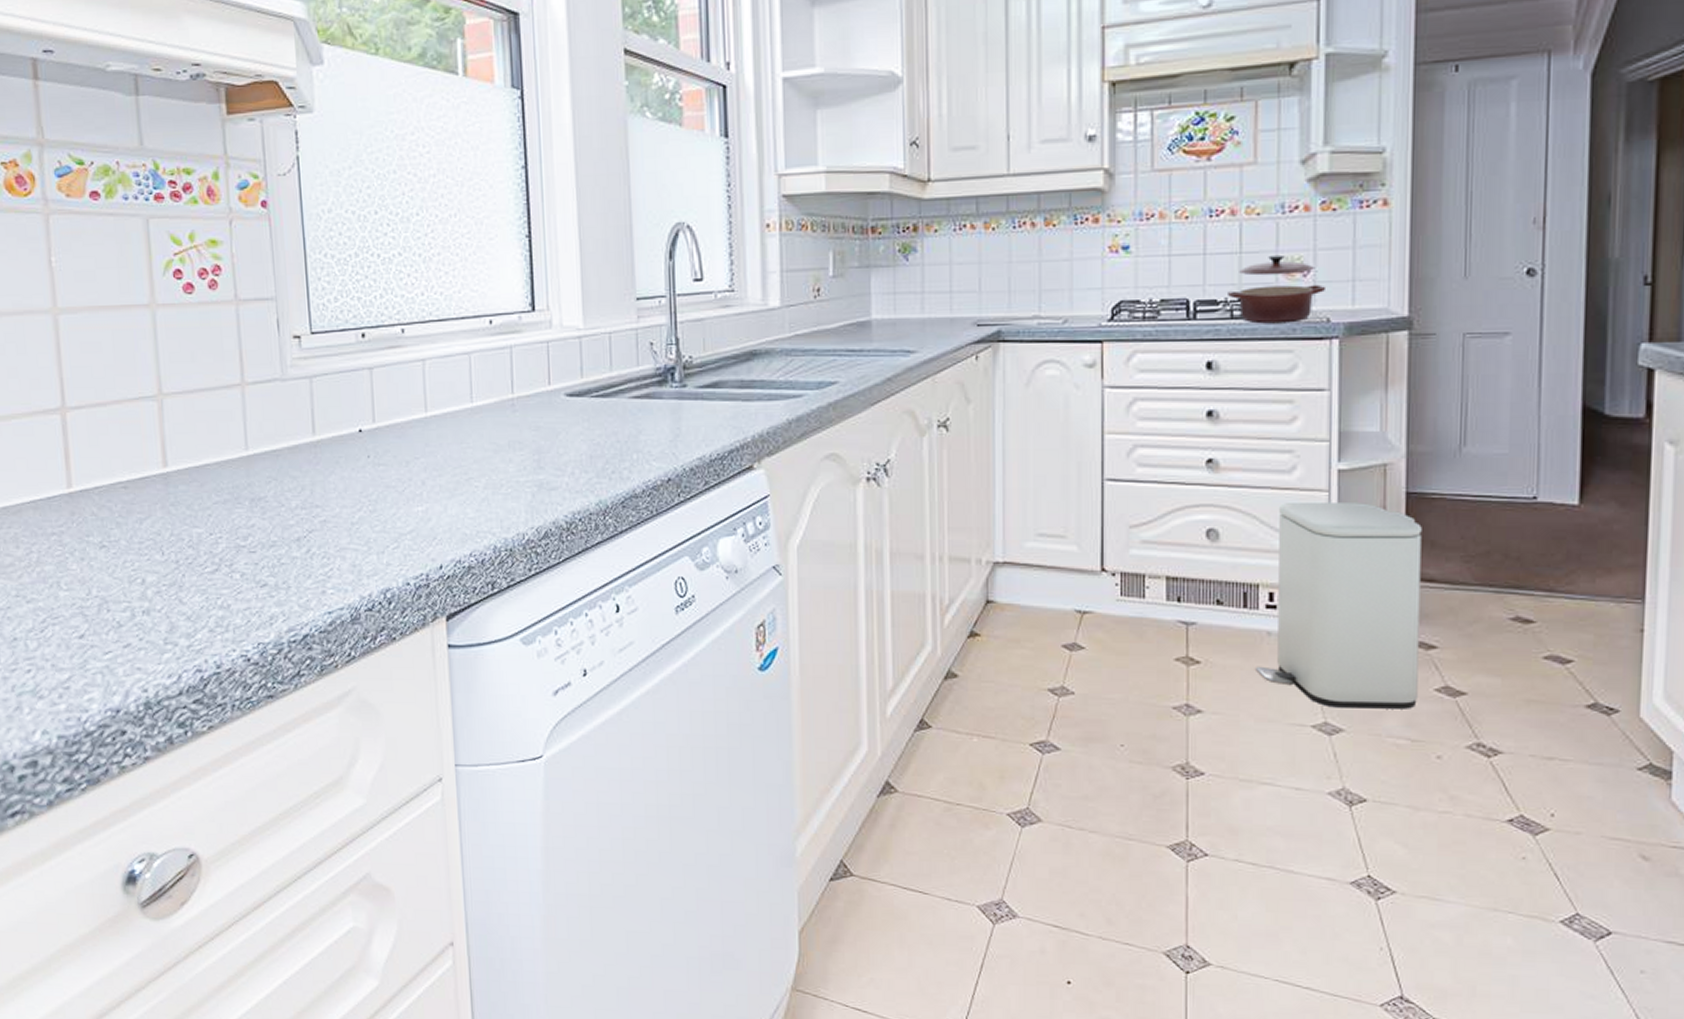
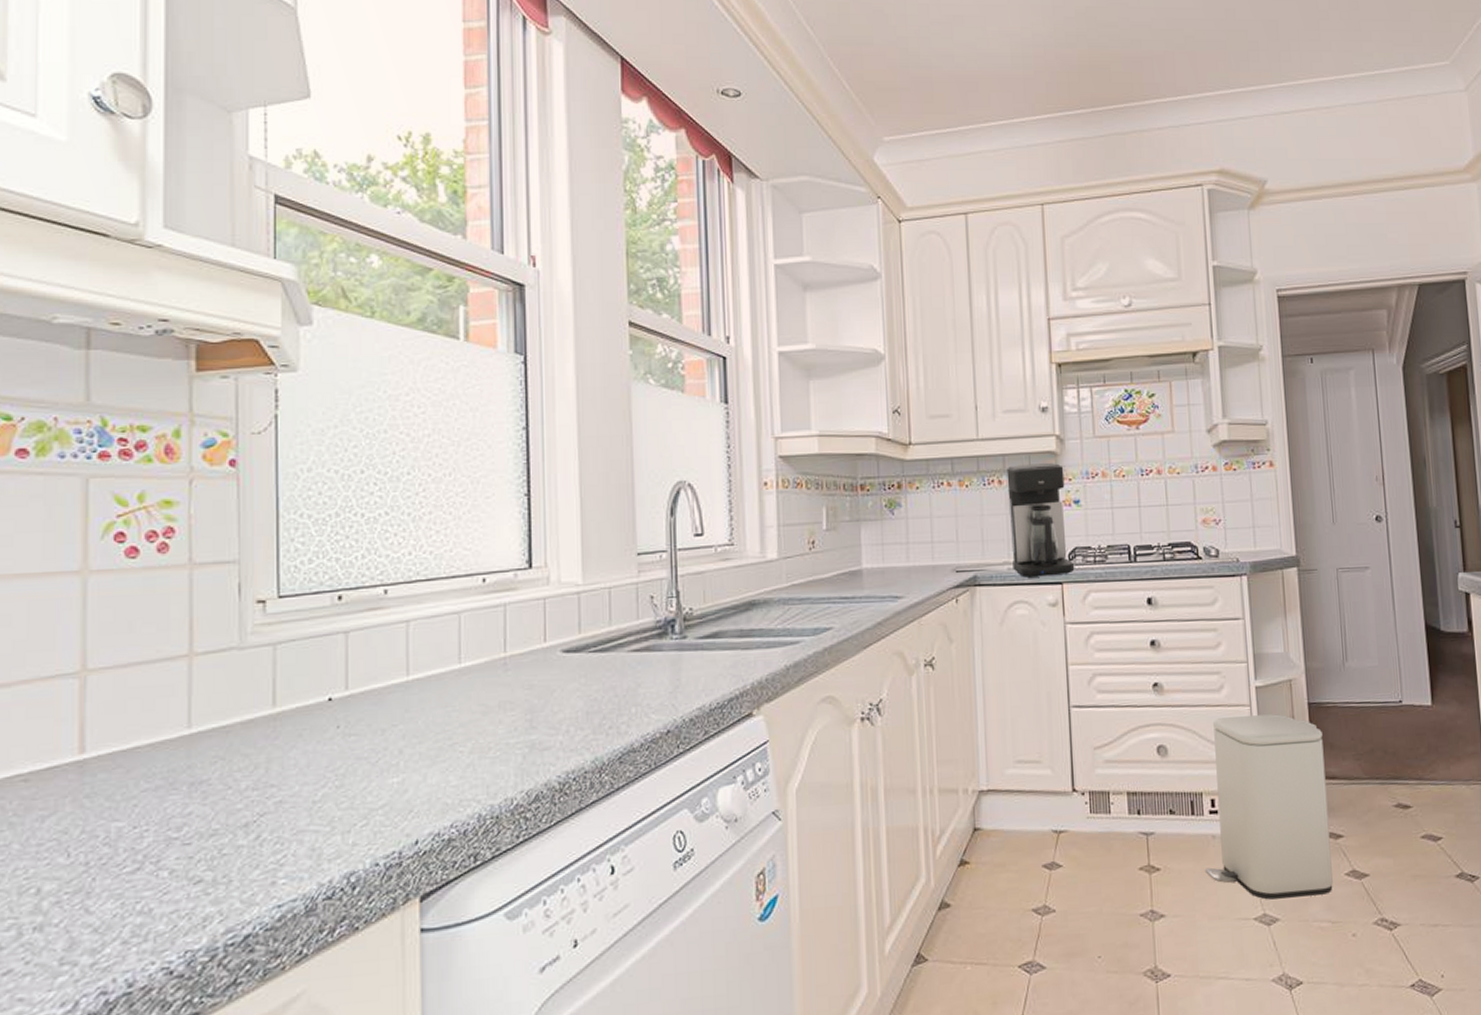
coffee maker: none [1042,201,1117,334] -> present [1006,462,1074,578]
saucepan: present [1228,254,1327,324] -> none [1160,506,1234,565]

